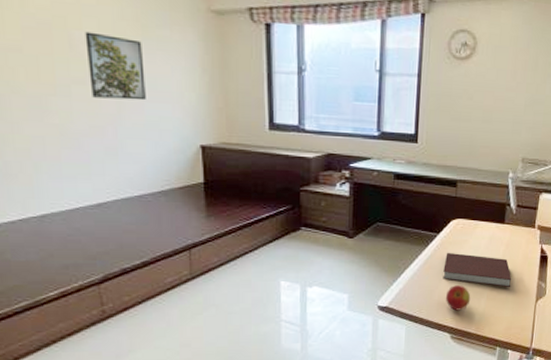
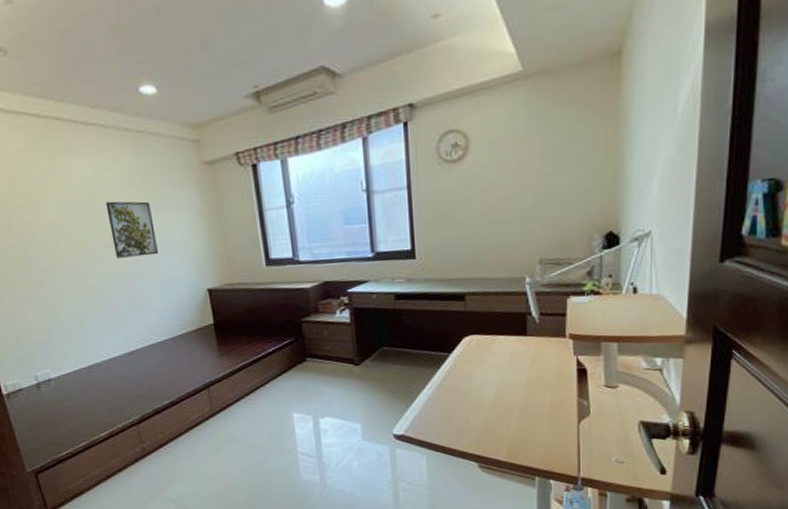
notebook: present [443,252,512,288] -> none [461,372,545,409]
apple: present [445,285,471,311] -> none [467,408,497,437]

